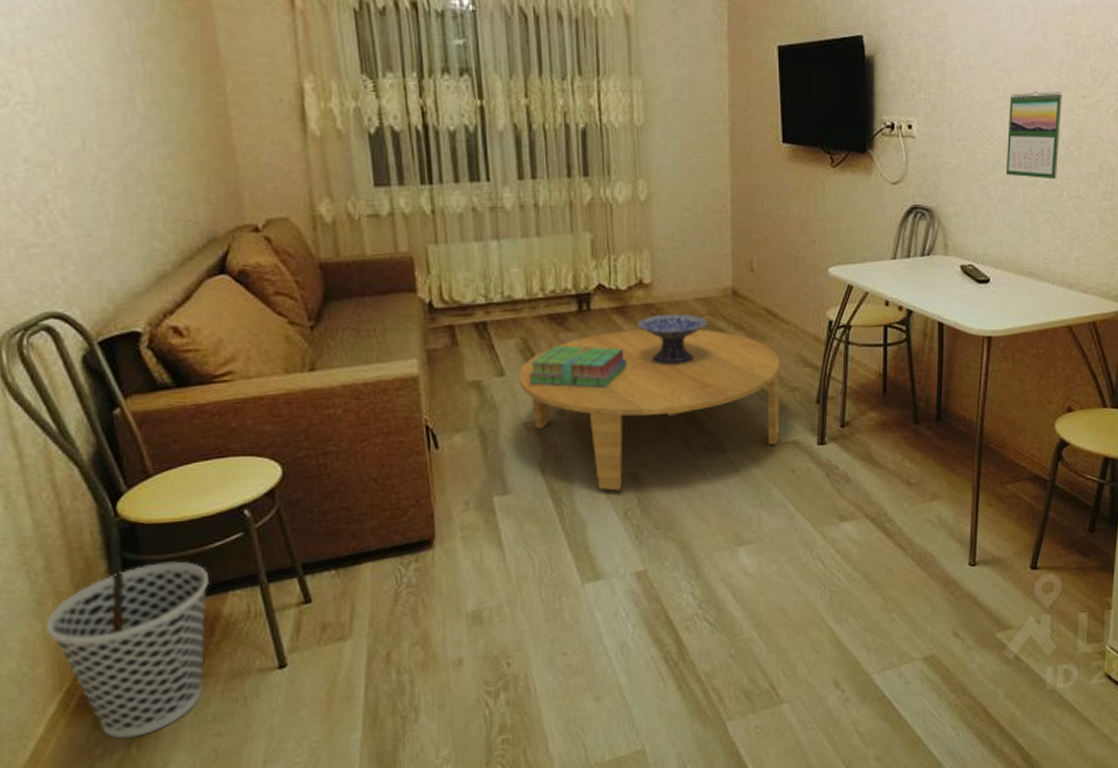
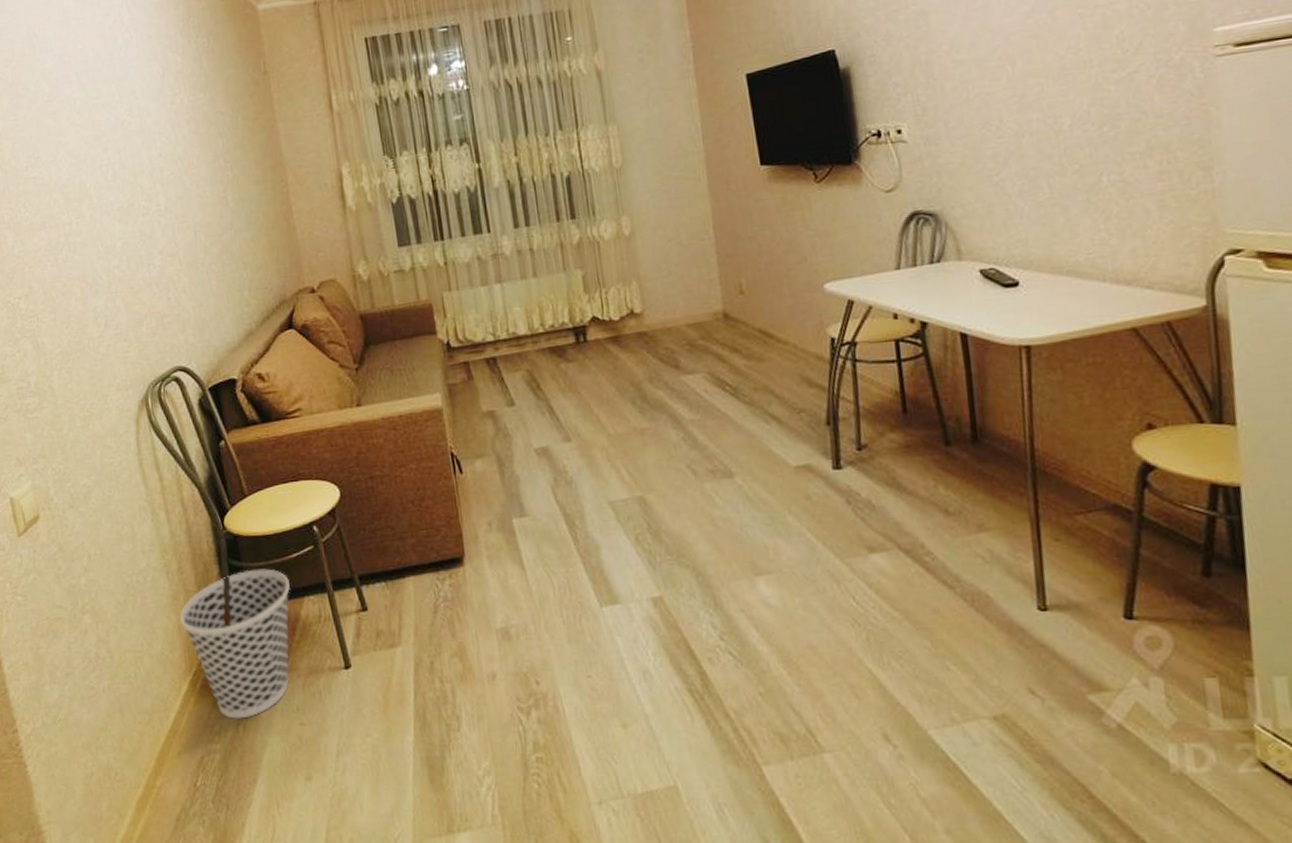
coffee table: present [518,328,781,491] -> none [527,354,790,515]
stack of books: present [528,345,628,388] -> none [535,375,626,415]
decorative bowl: present [637,313,708,365] -> none [632,339,702,391]
calendar: present [1006,91,1062,180] -> none [1016,70,1091,168]

